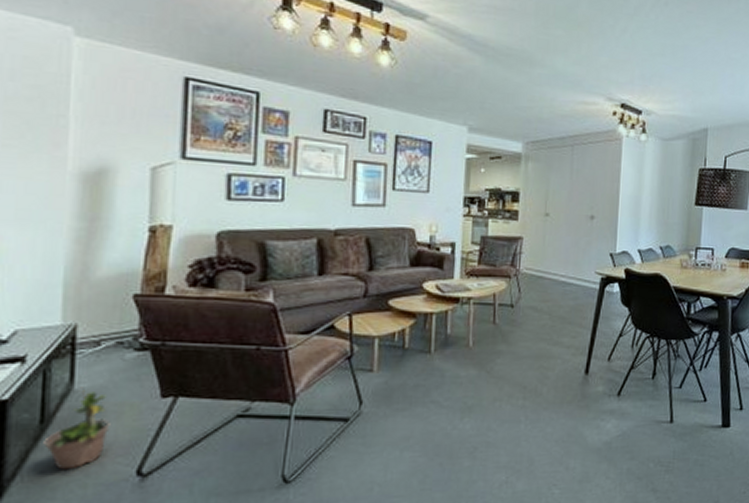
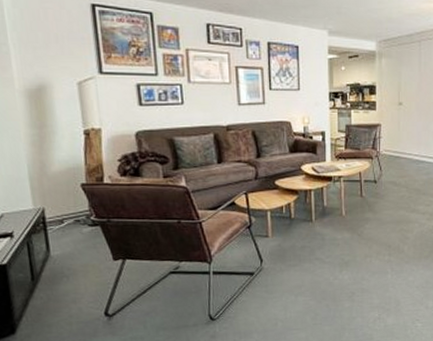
potted plant: present [43,387,111,470] -> none [36,254,81,313]

